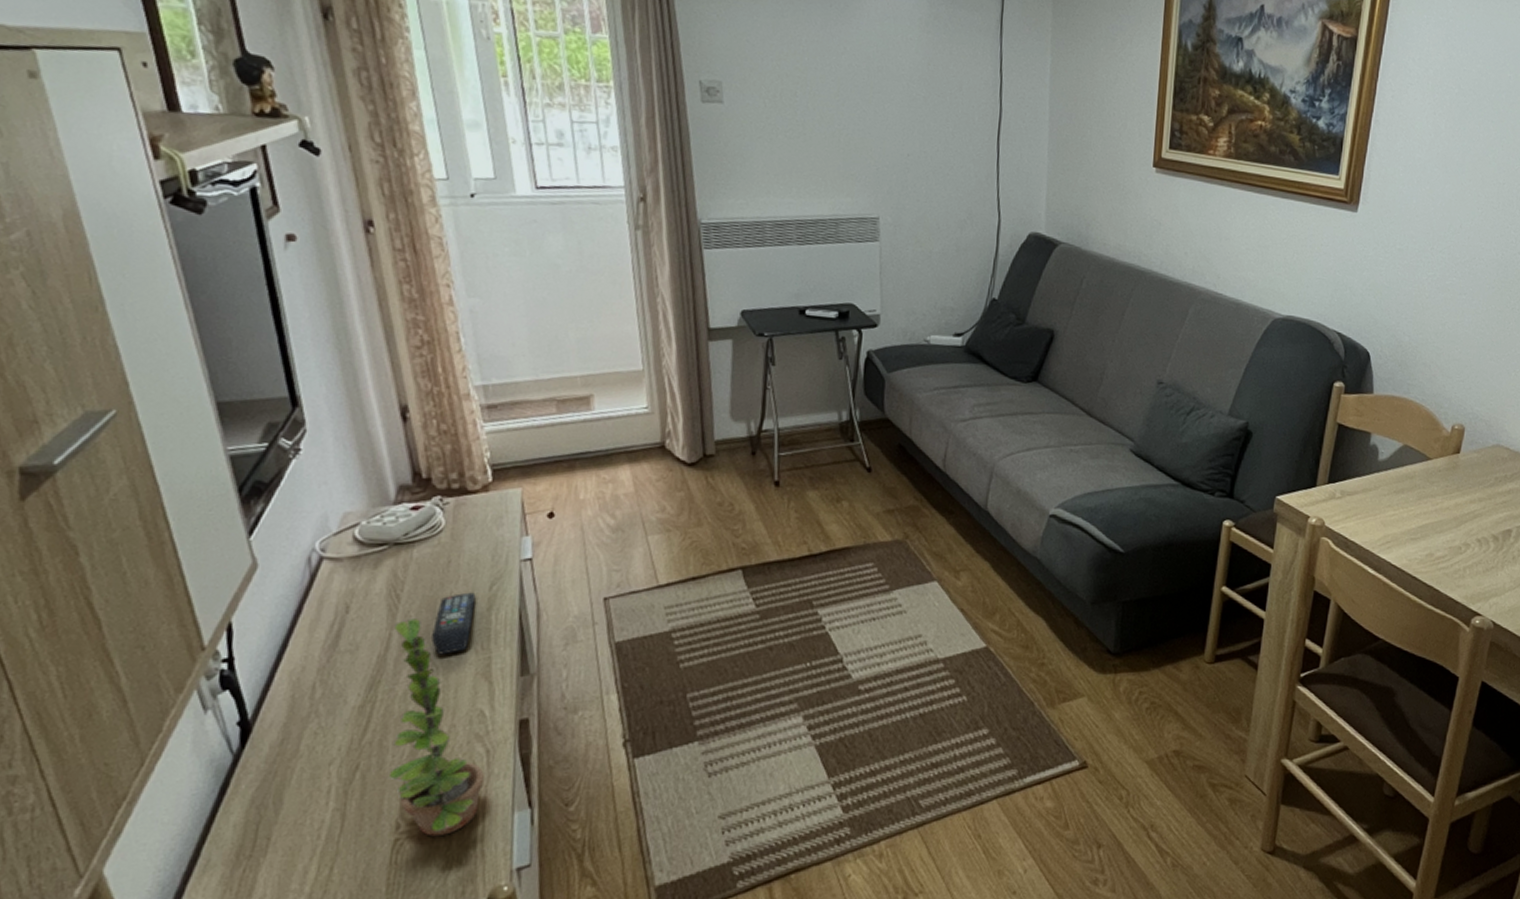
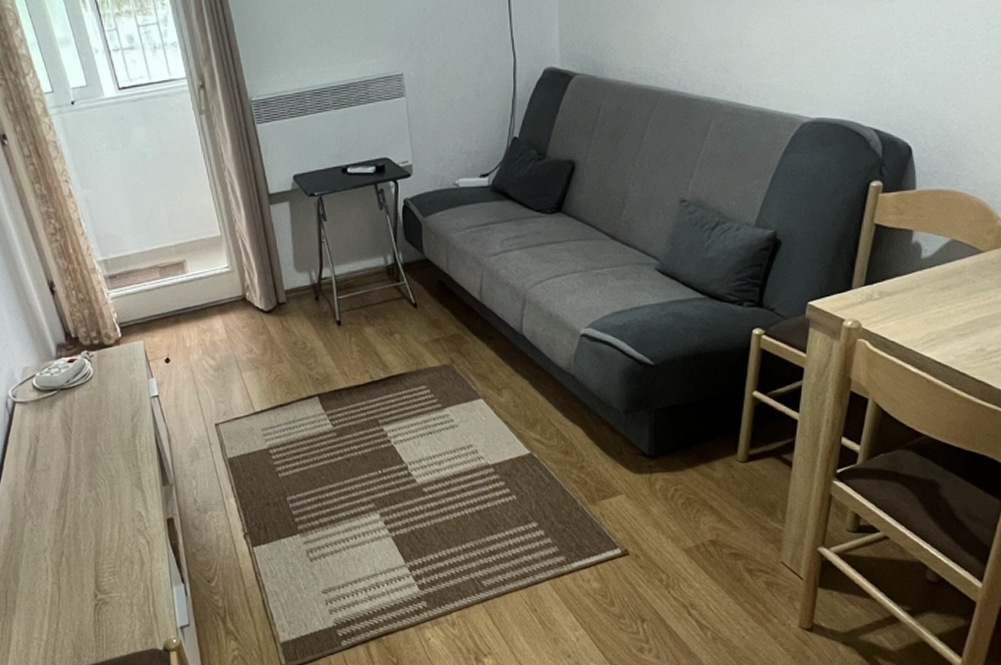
plant: present [388,617,485,837] -> none [71,444,149,603]
remote control: present [431,592,476,655] -> none [97,423,124,471]

